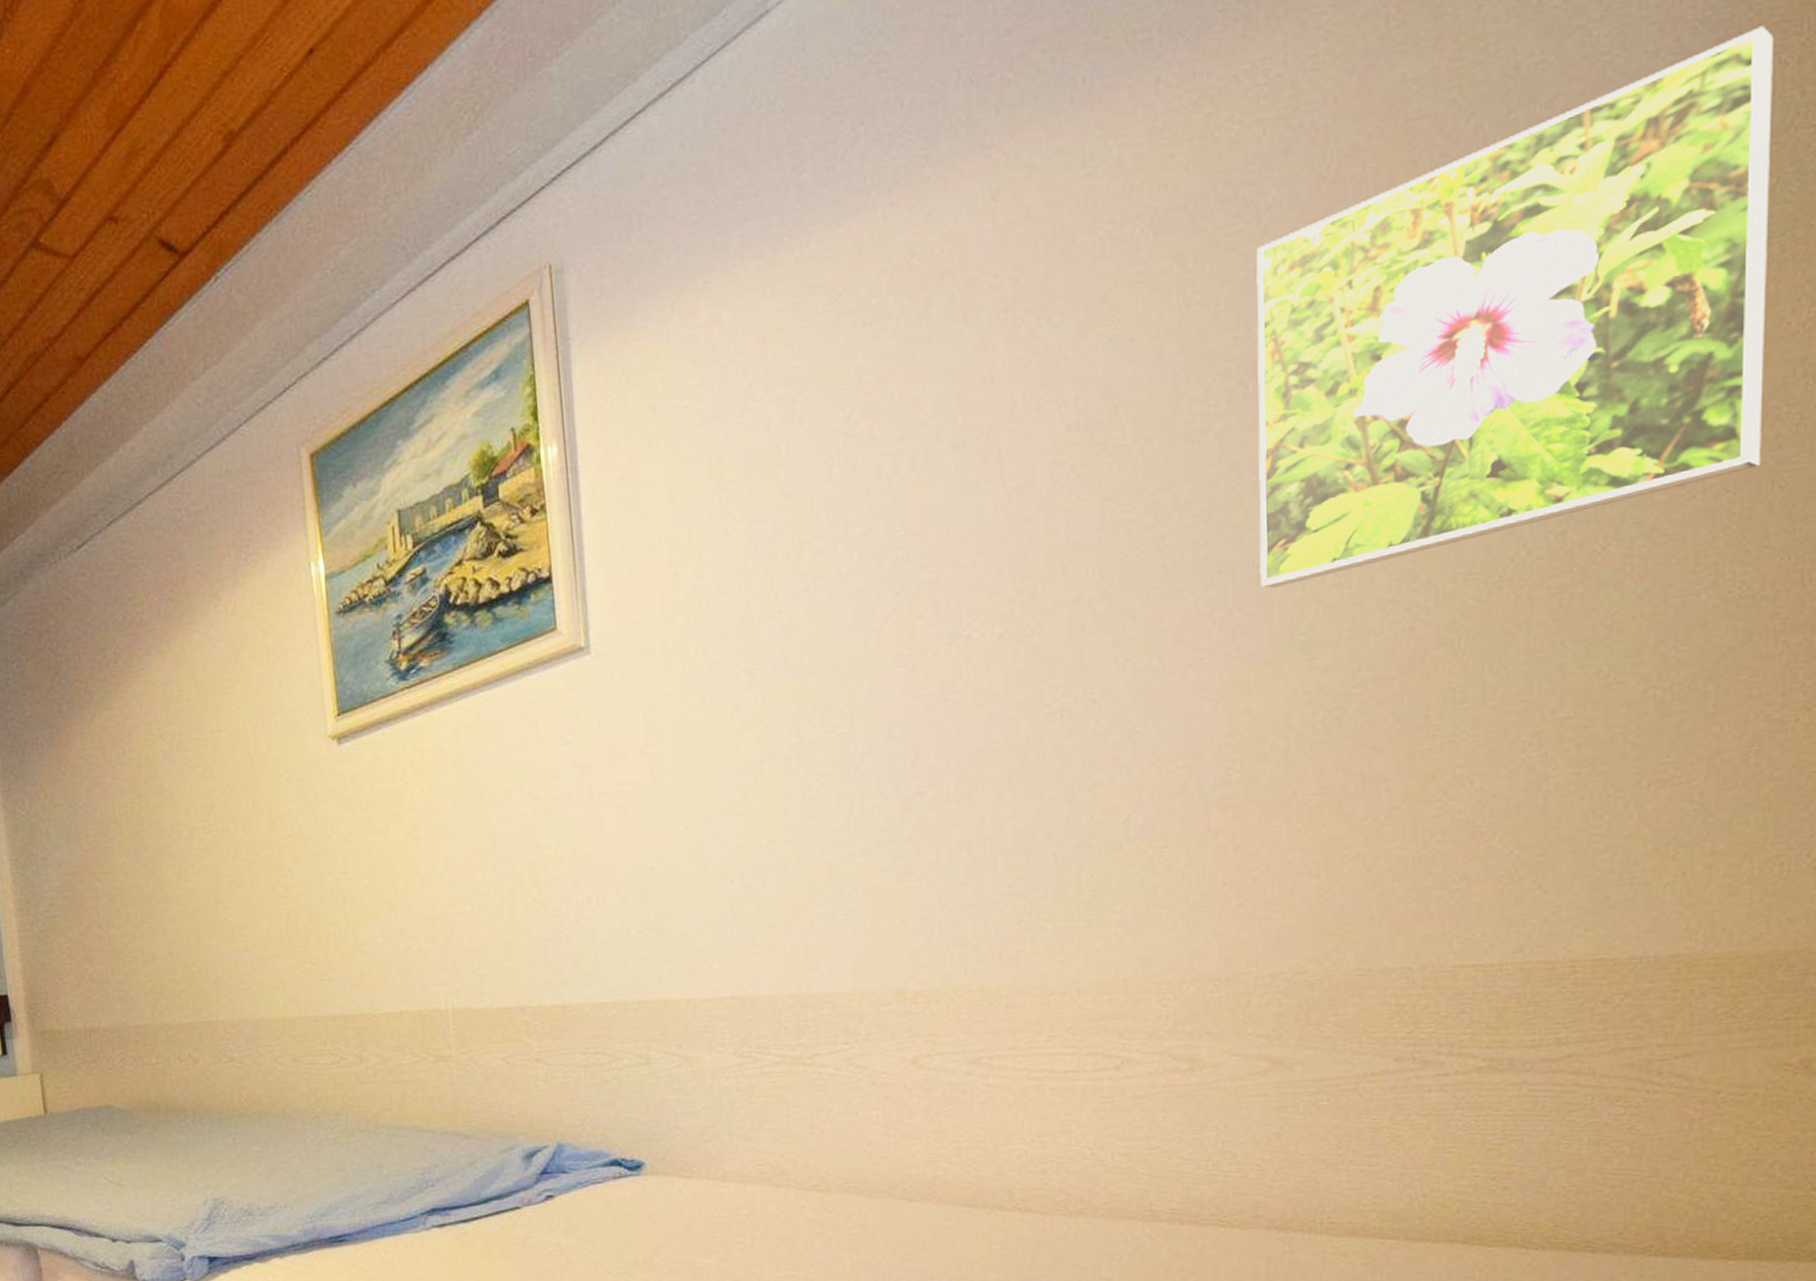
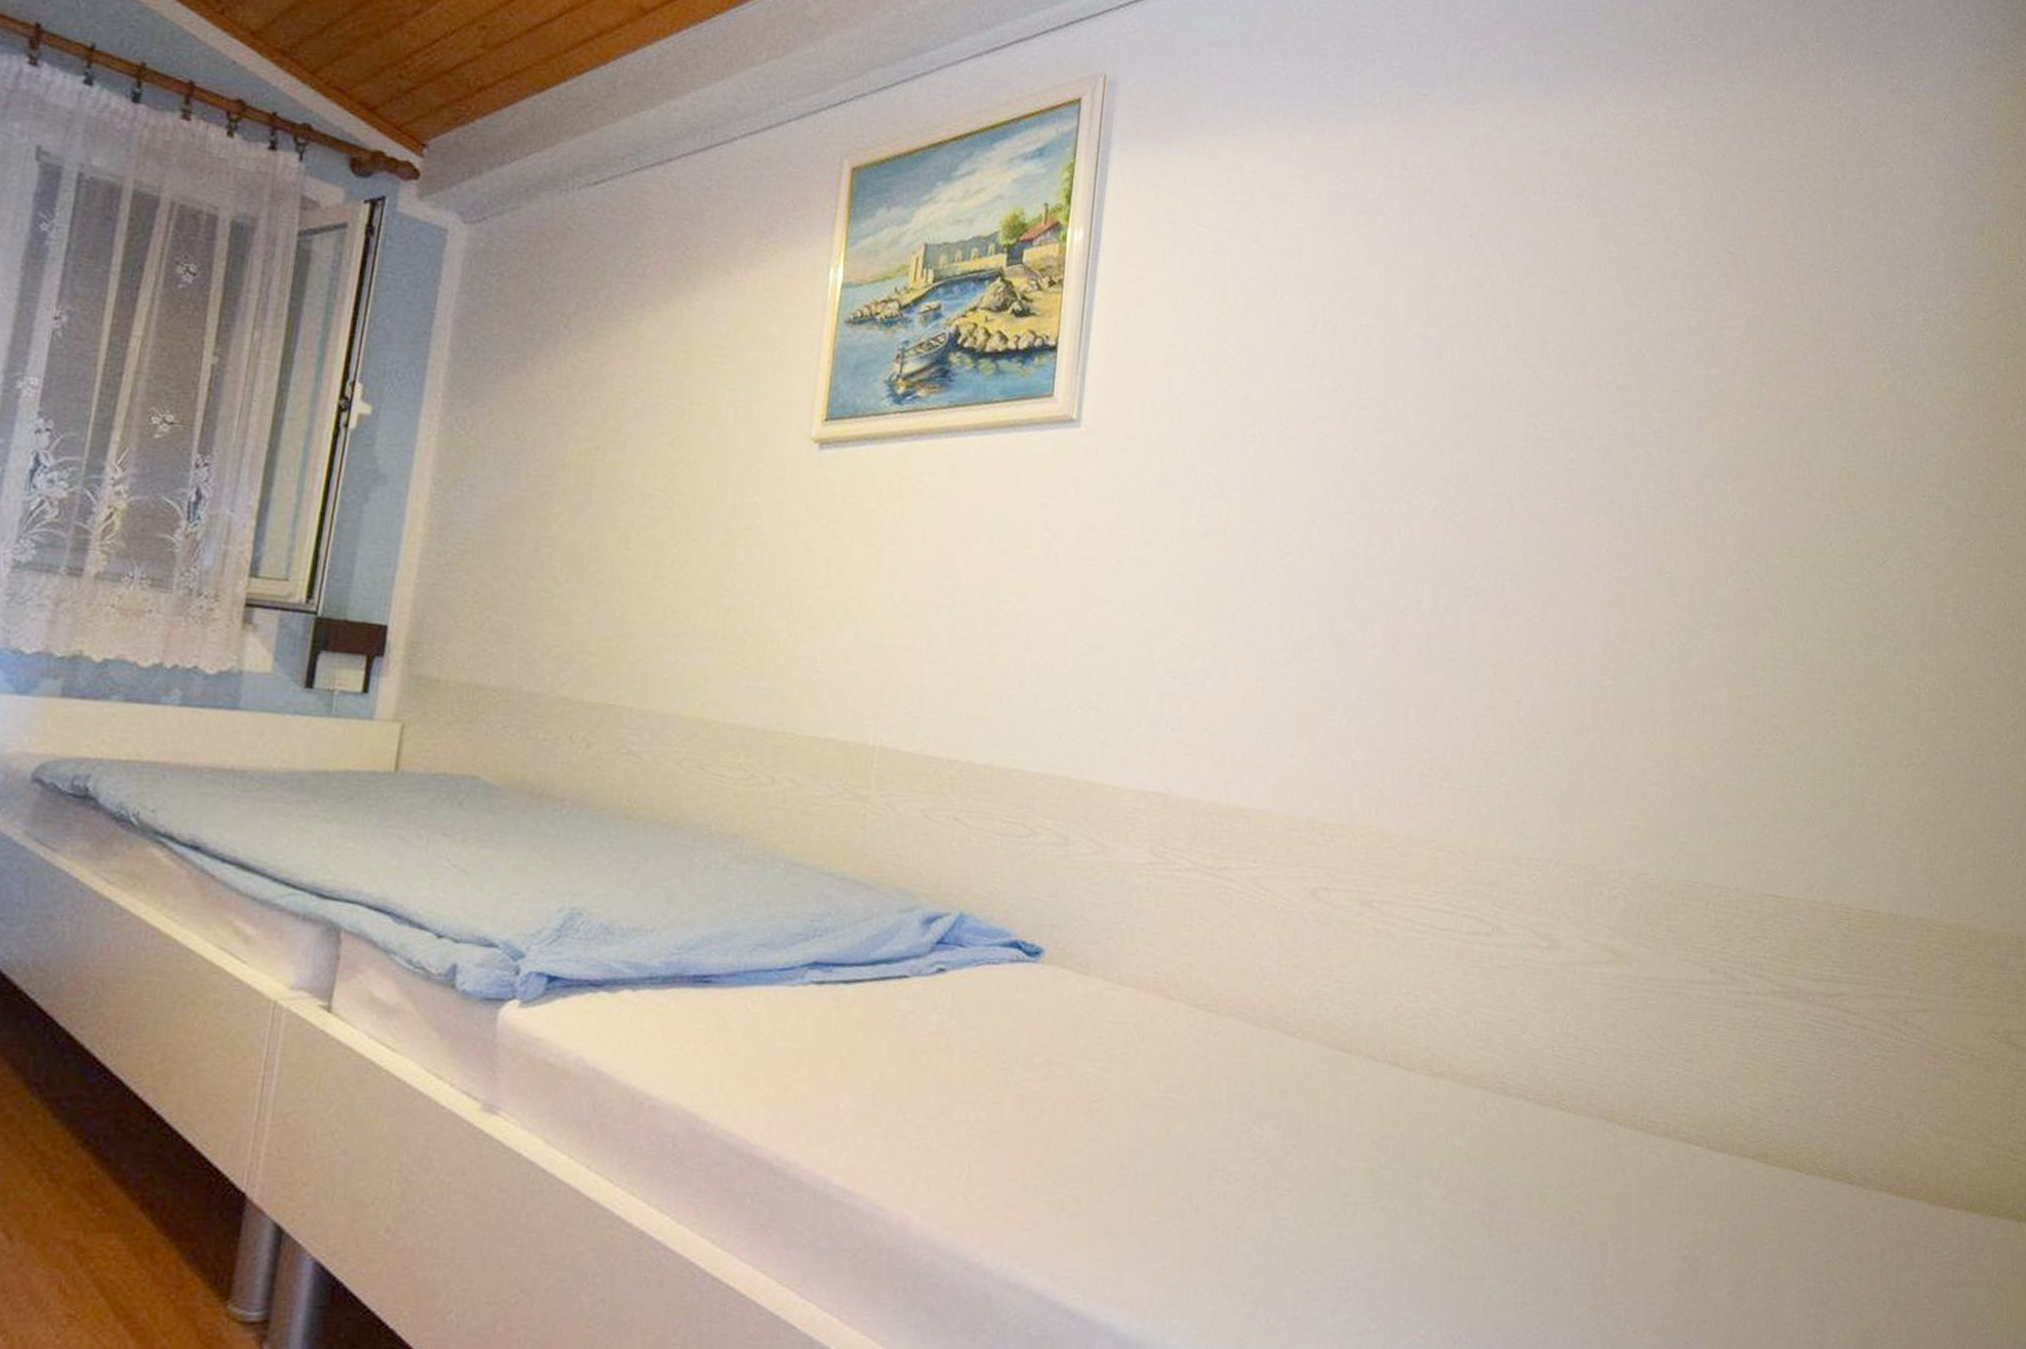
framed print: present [1256,25,1773,588] -> none [1641,204,2004,528]

